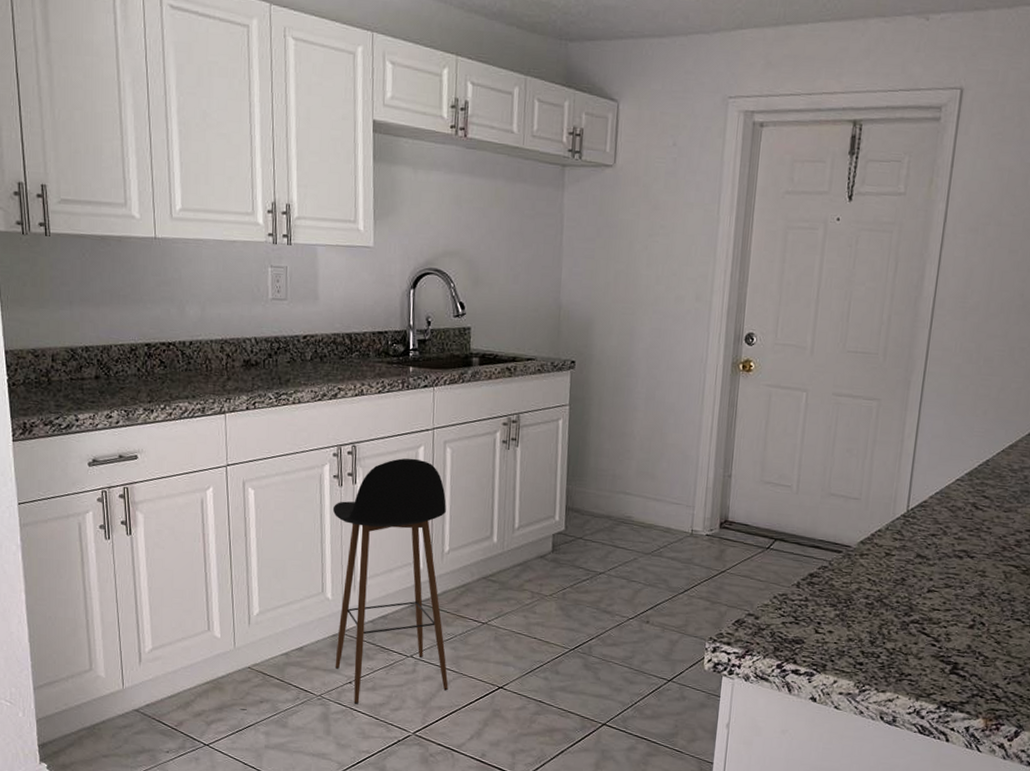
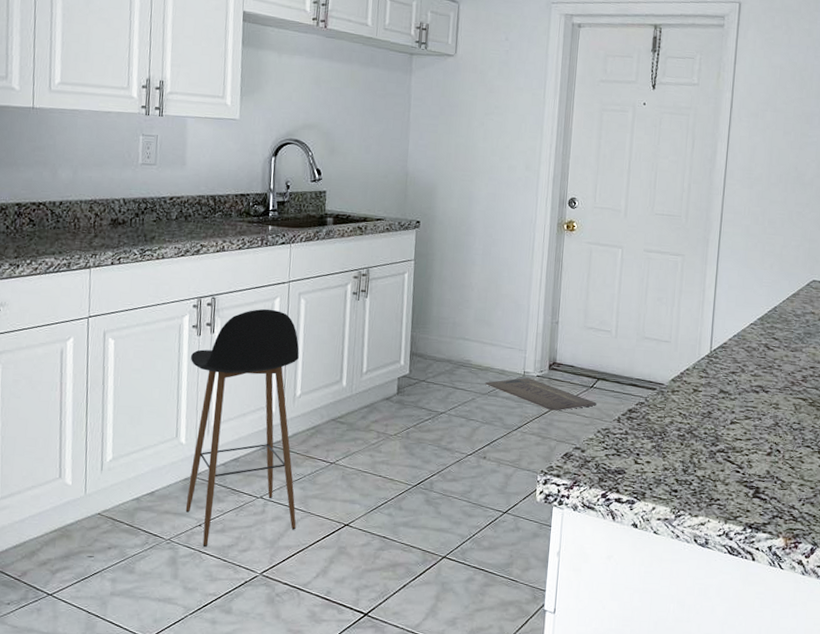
doormat: none [647,537,773,574] -> present [484,378,597,411]

